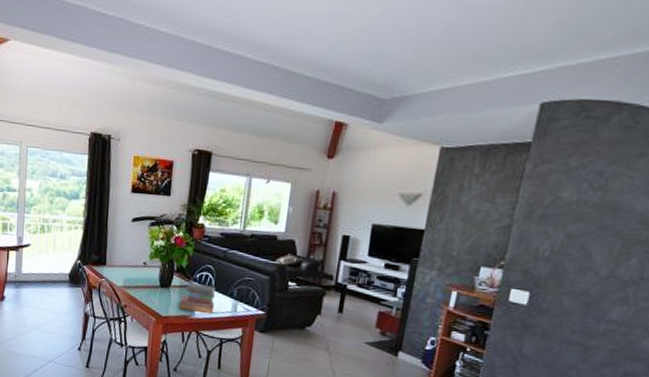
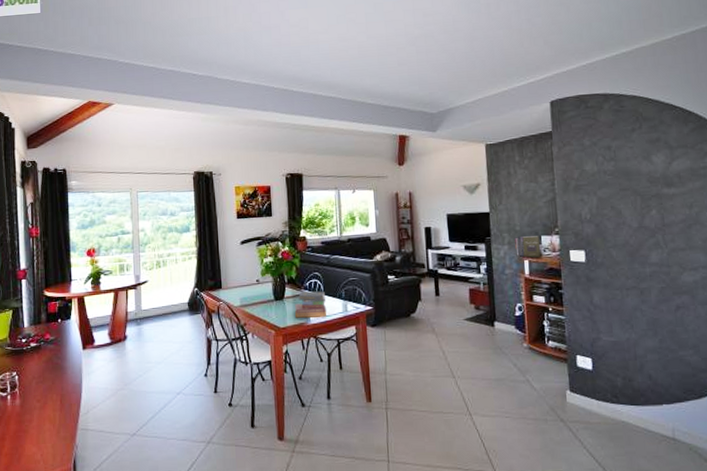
books: none [444,262,478,291] -> present [514,235,541,258]

